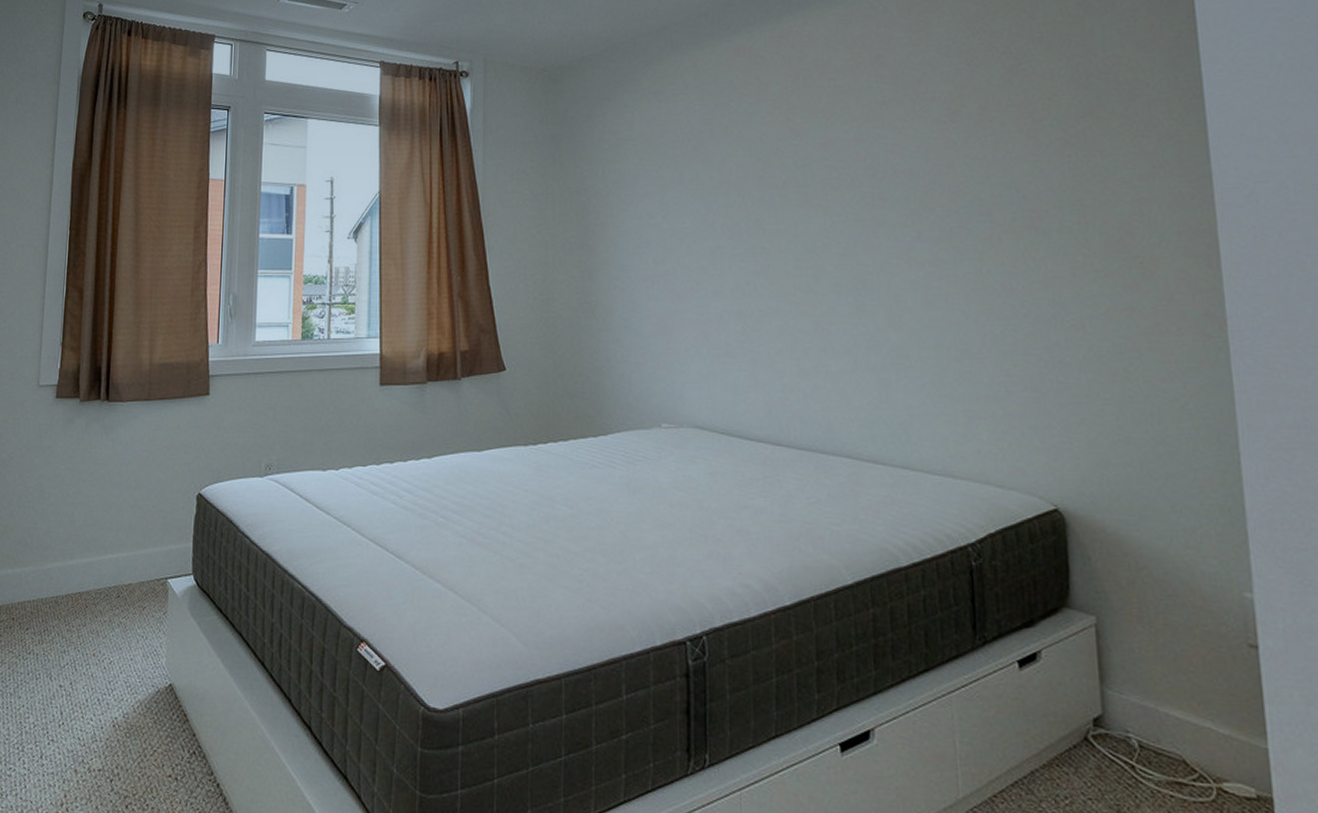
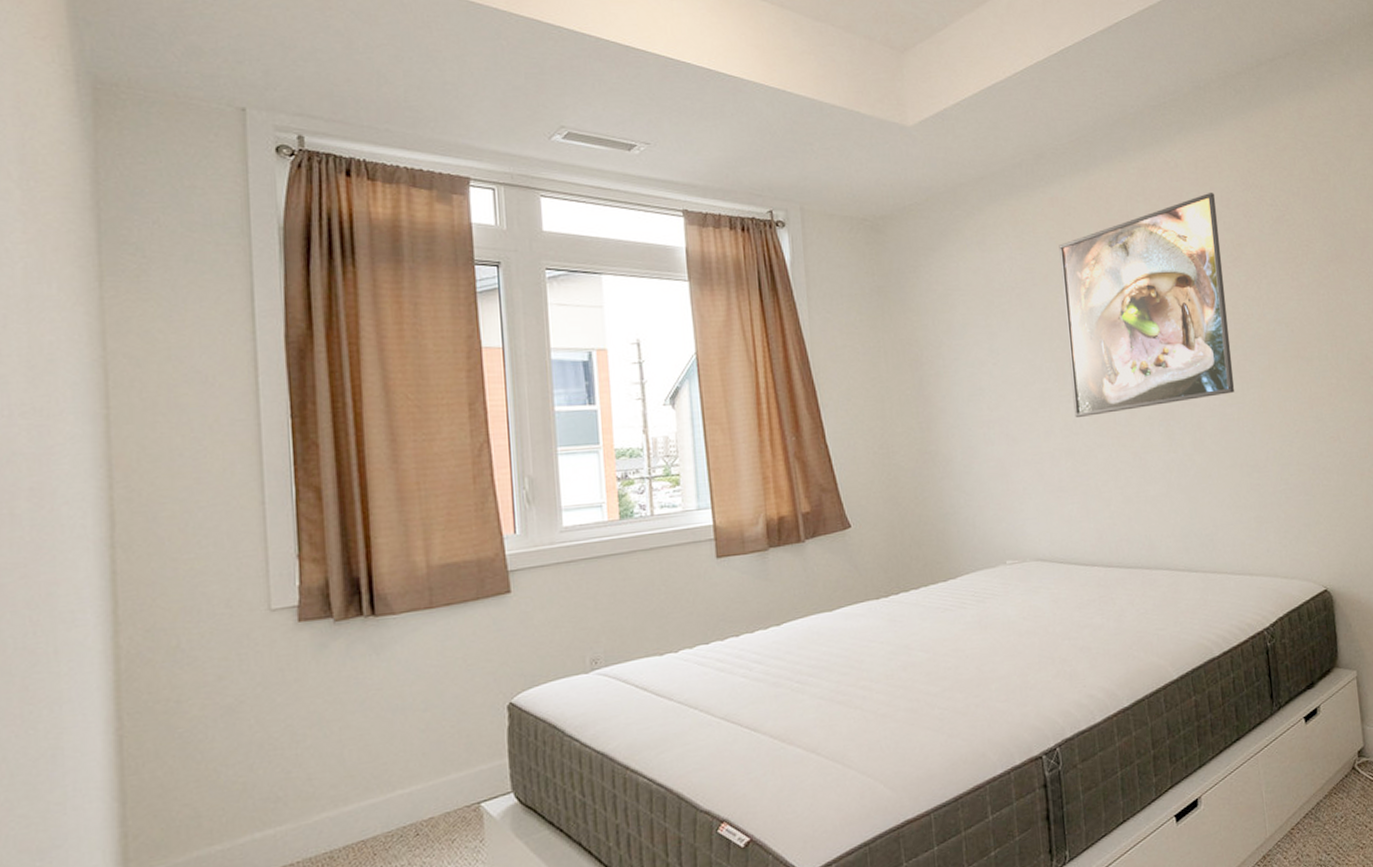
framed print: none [742,38,945,278] -> present [1059,192,1235,417]

